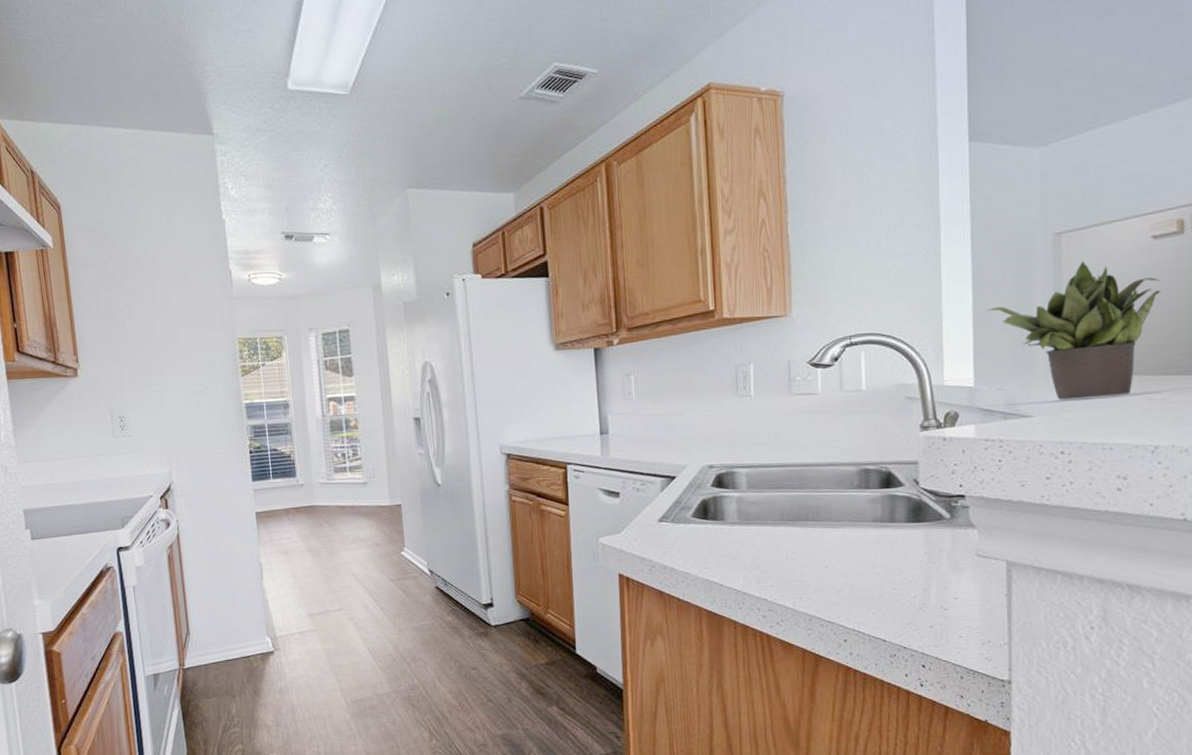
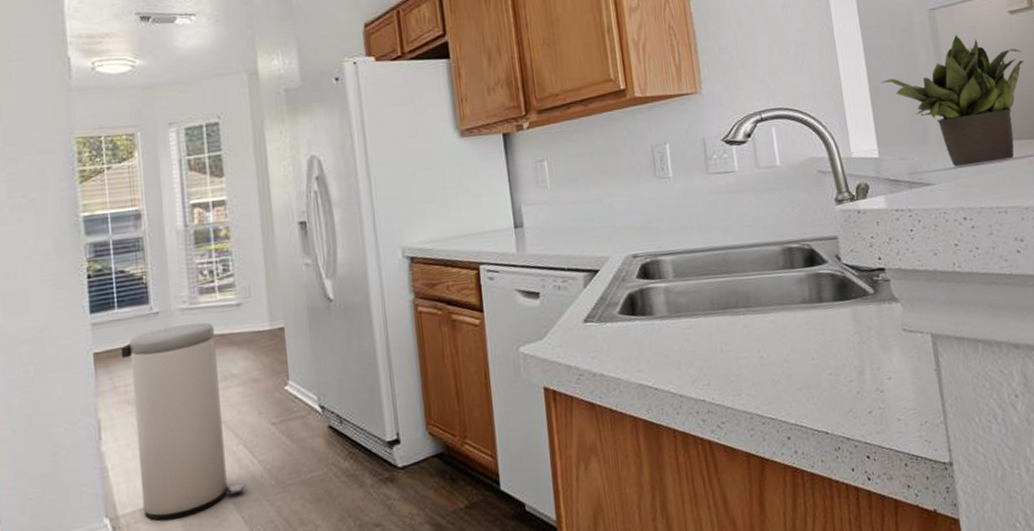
pedal bin: none [275,495,371,644] -> present [120,322,246,521]

